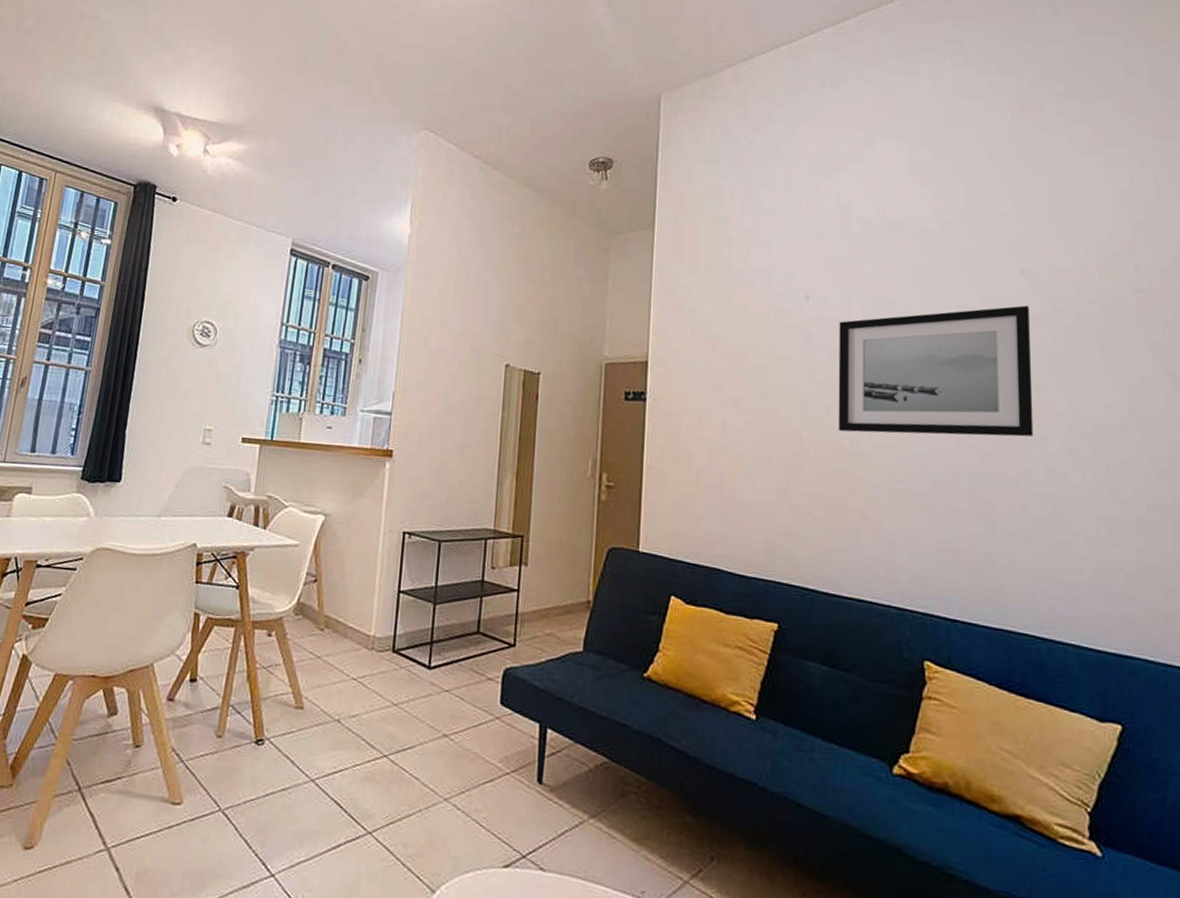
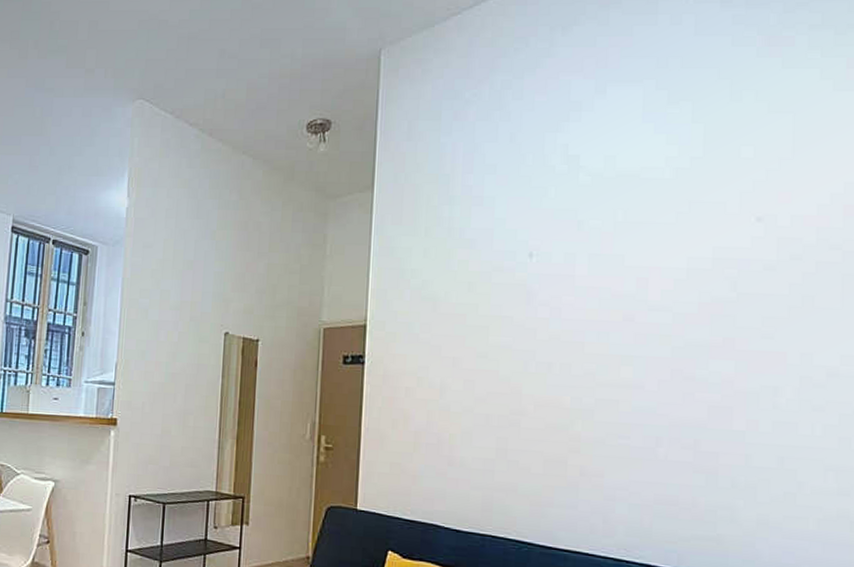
wall art: present [838,305,1034,437] -> none [558,253,767,389]

